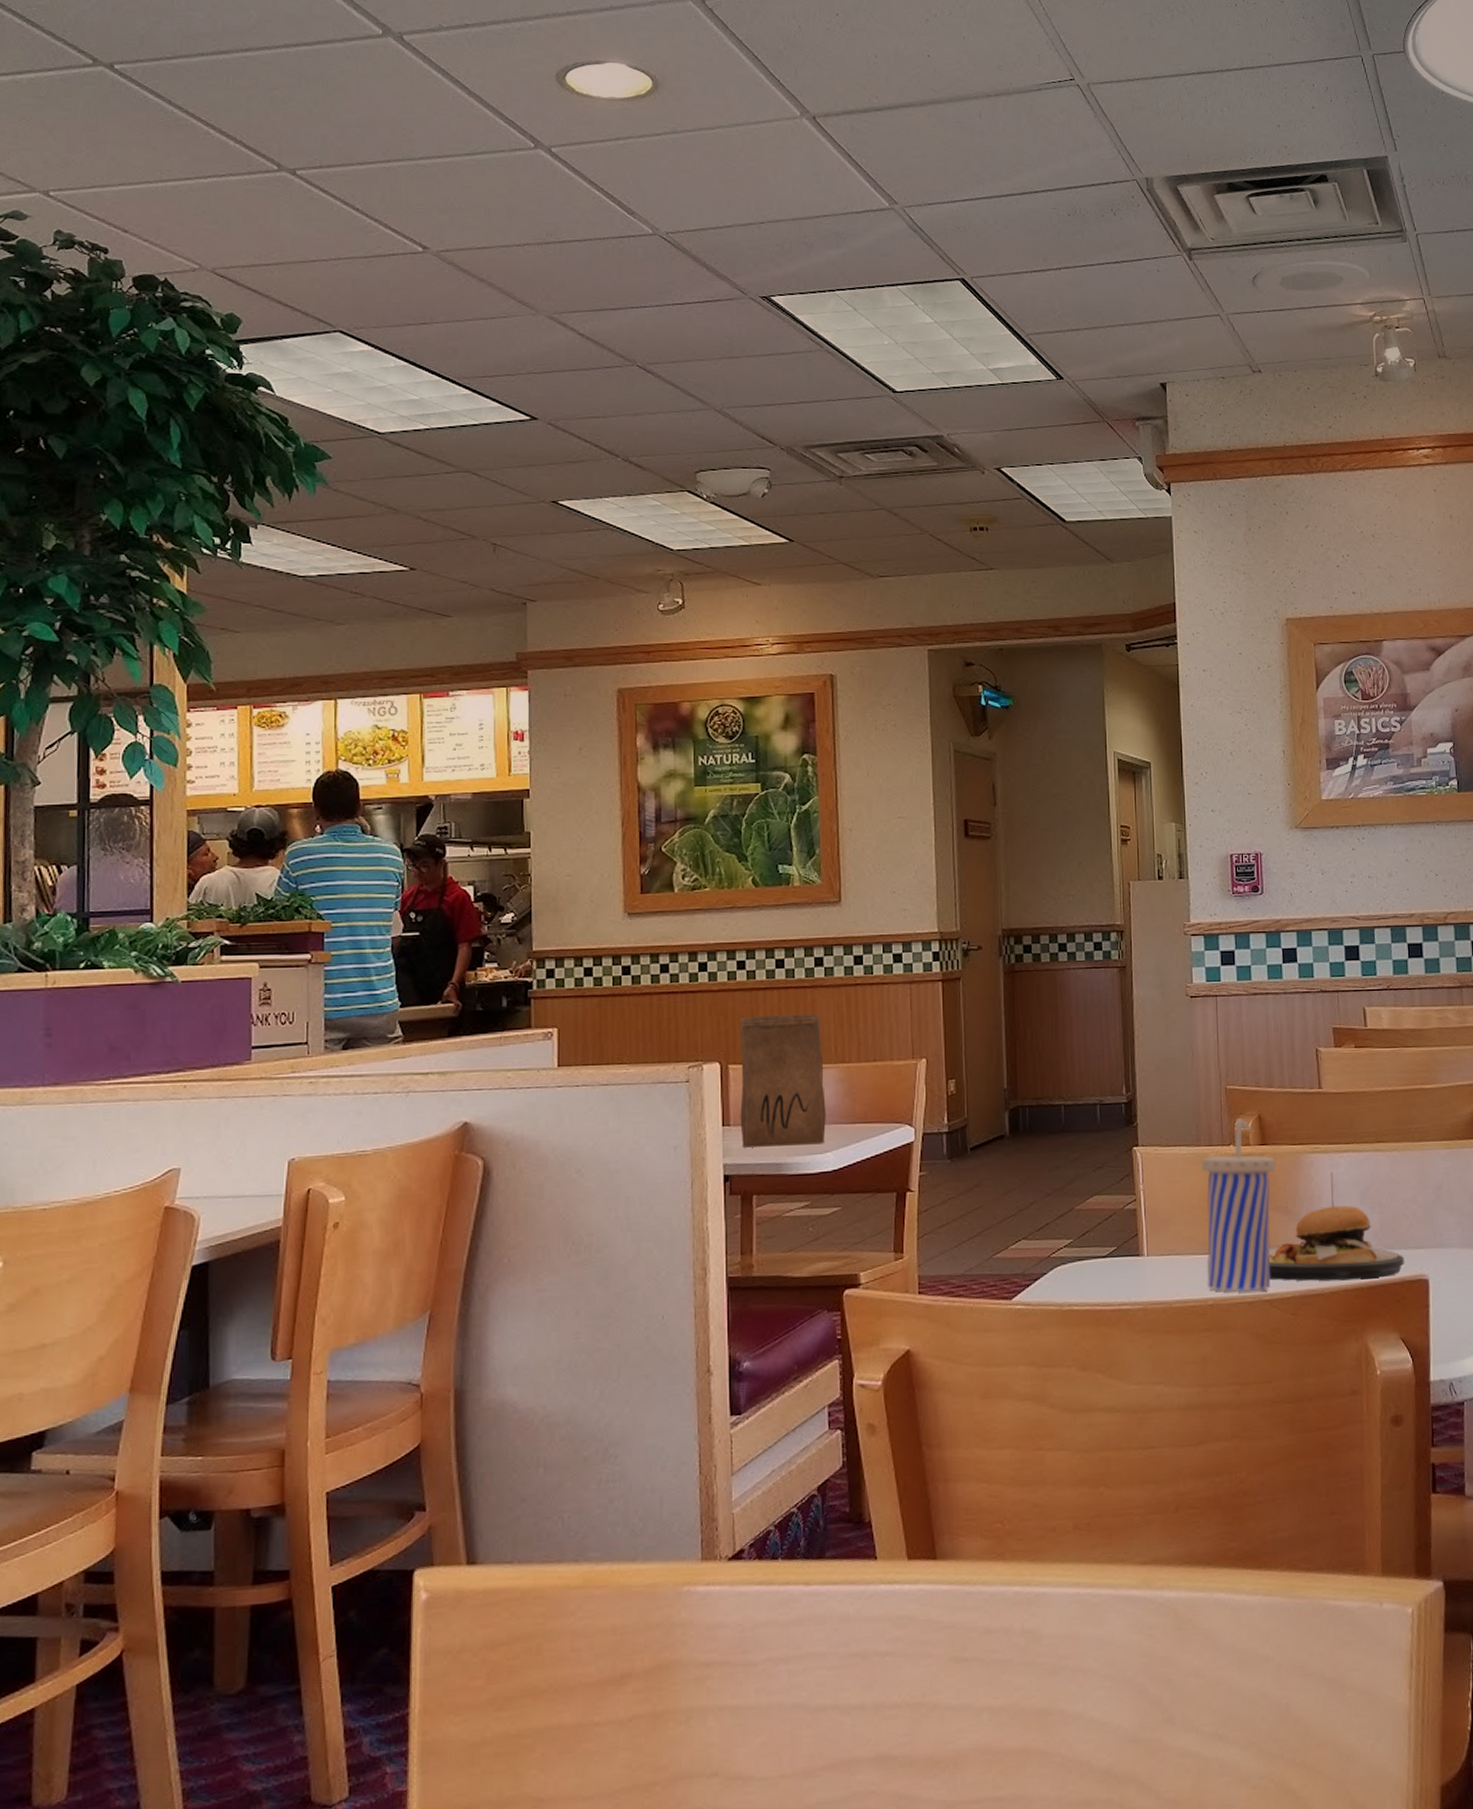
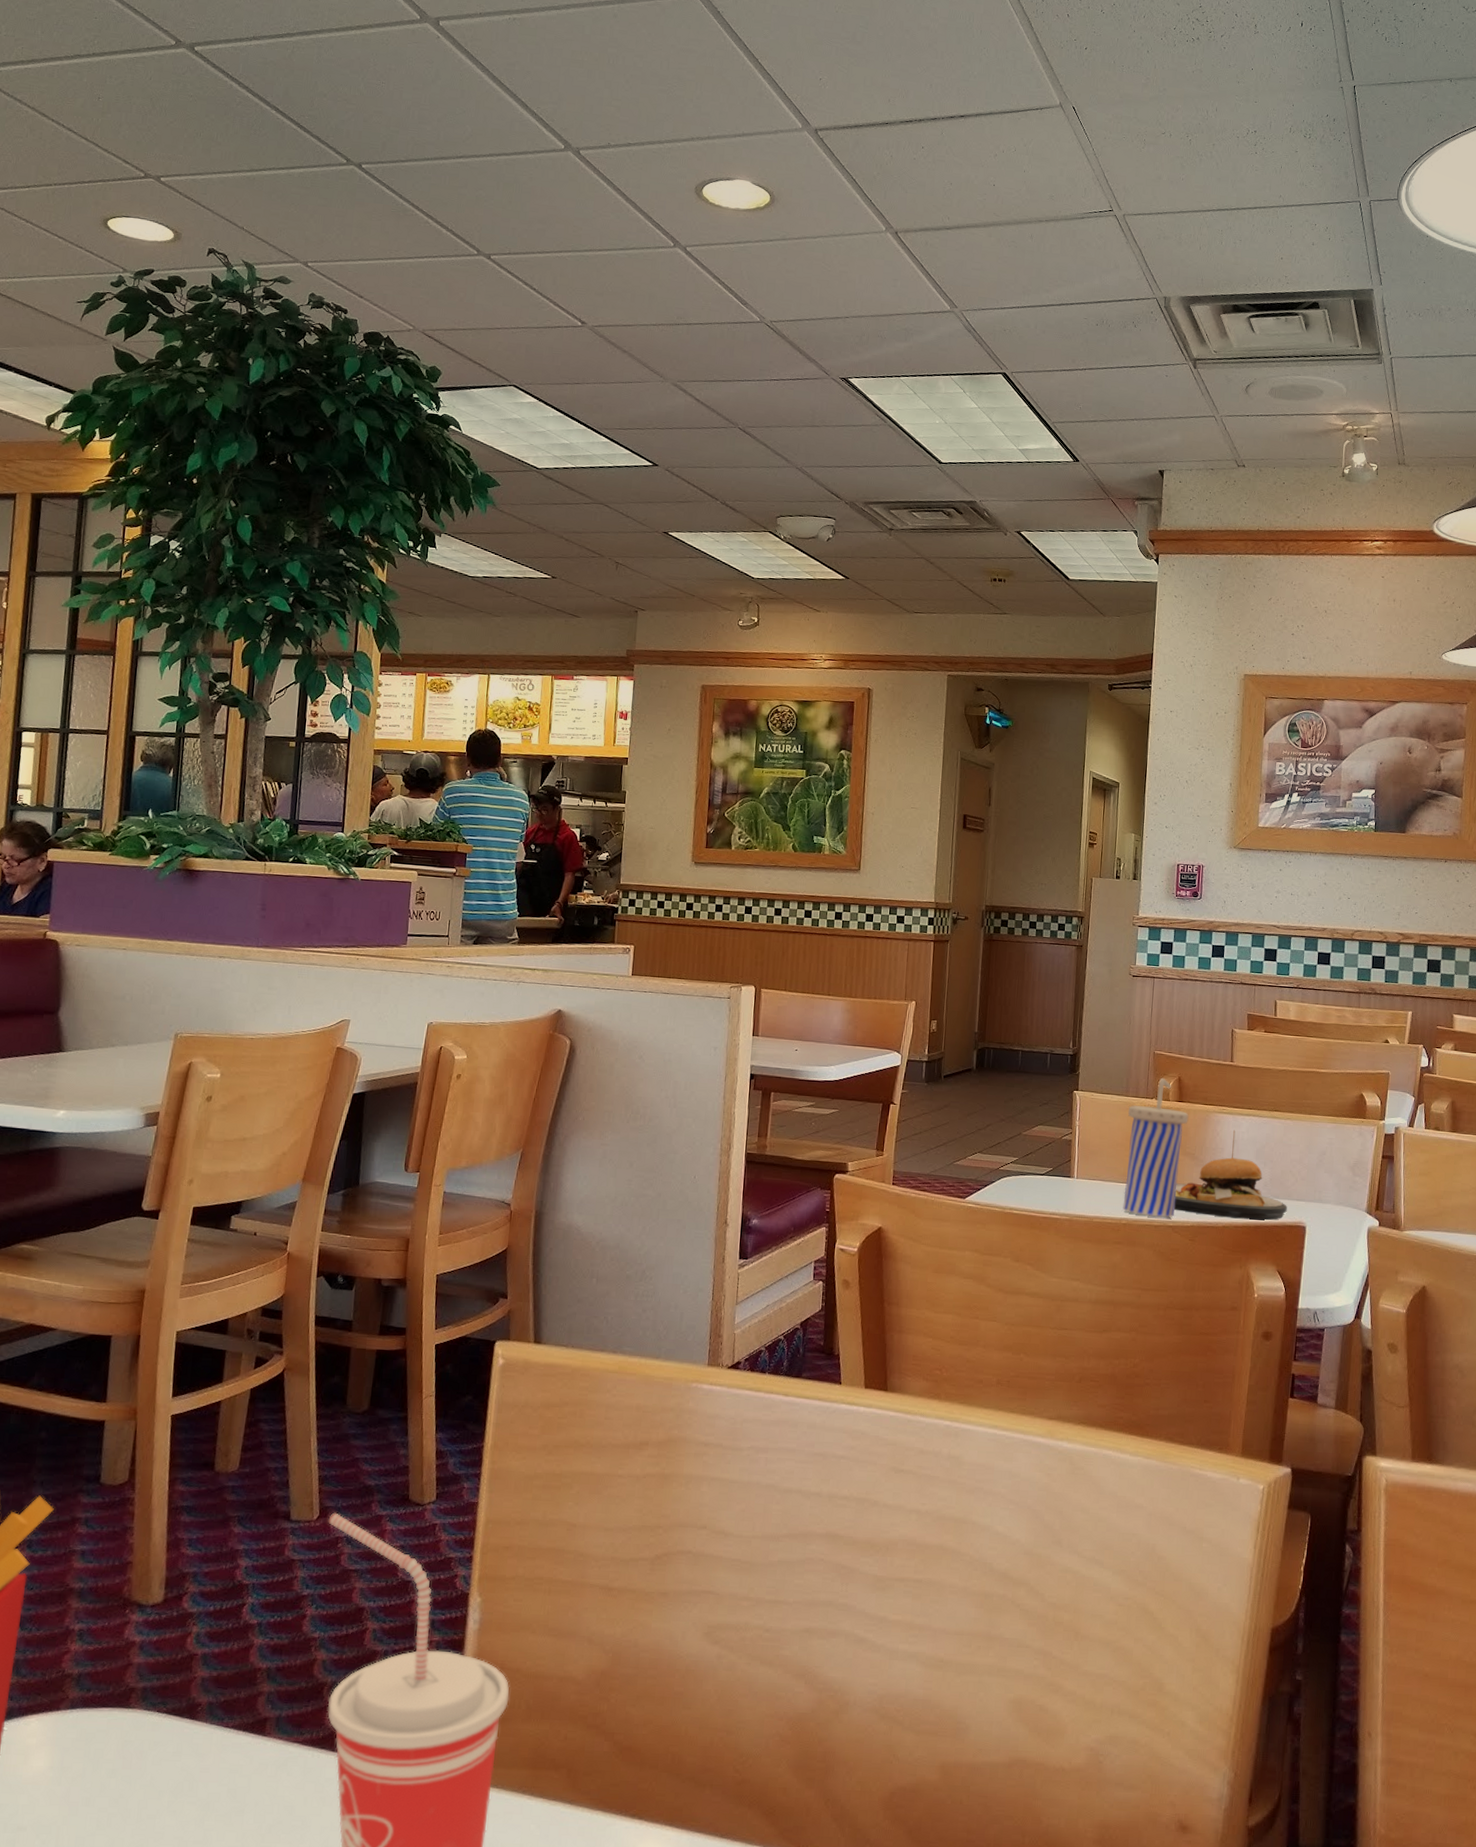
paper bag: present [740,1014,826,1148] -> none [766,953,836,1058]

